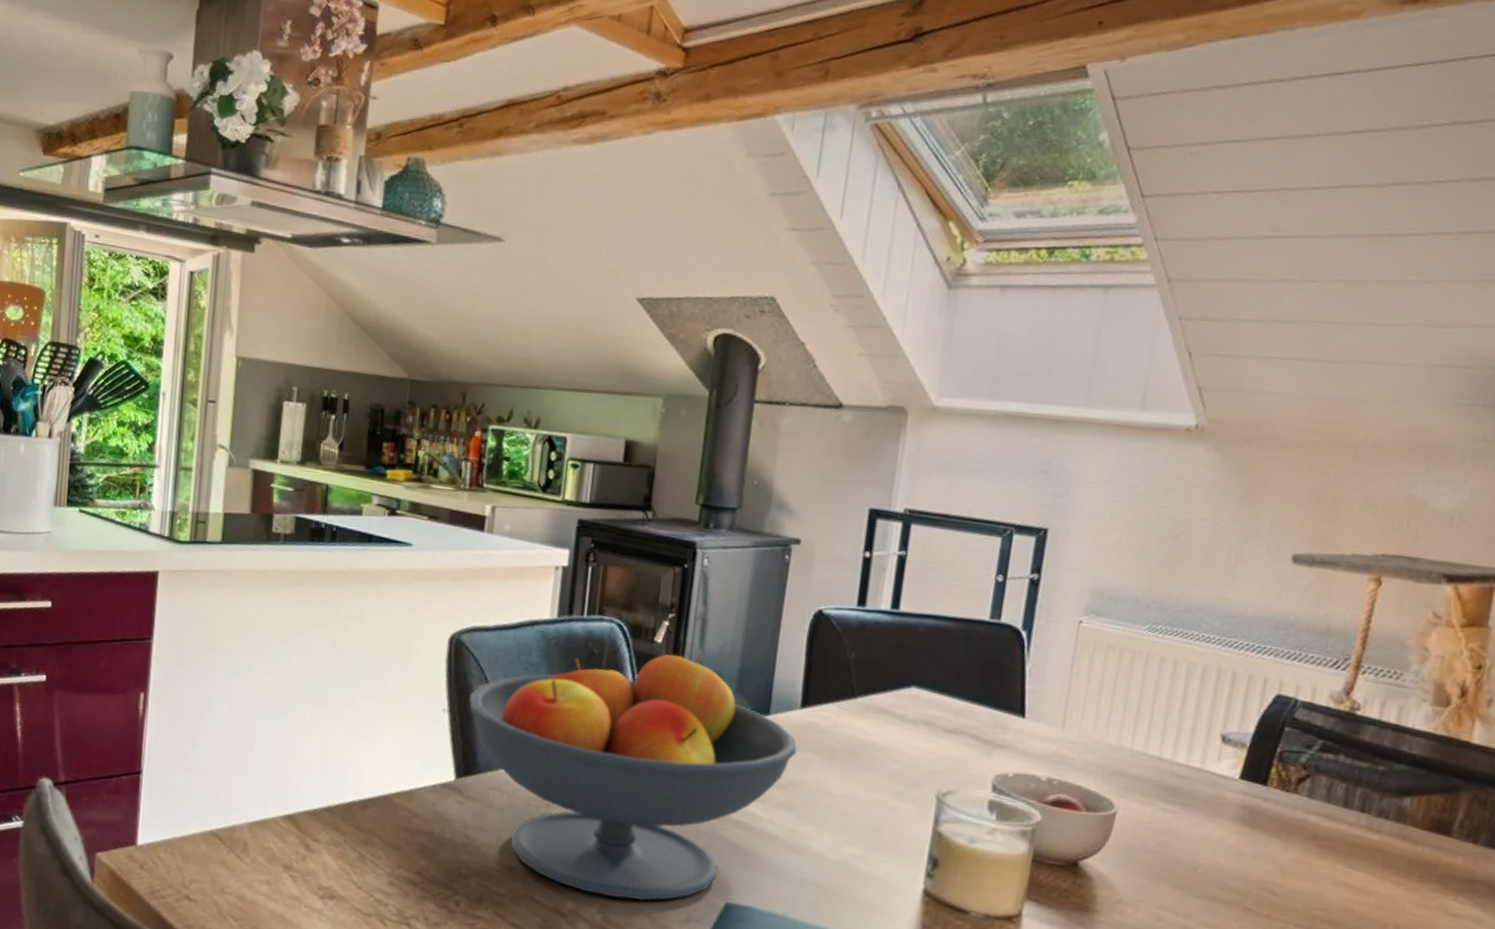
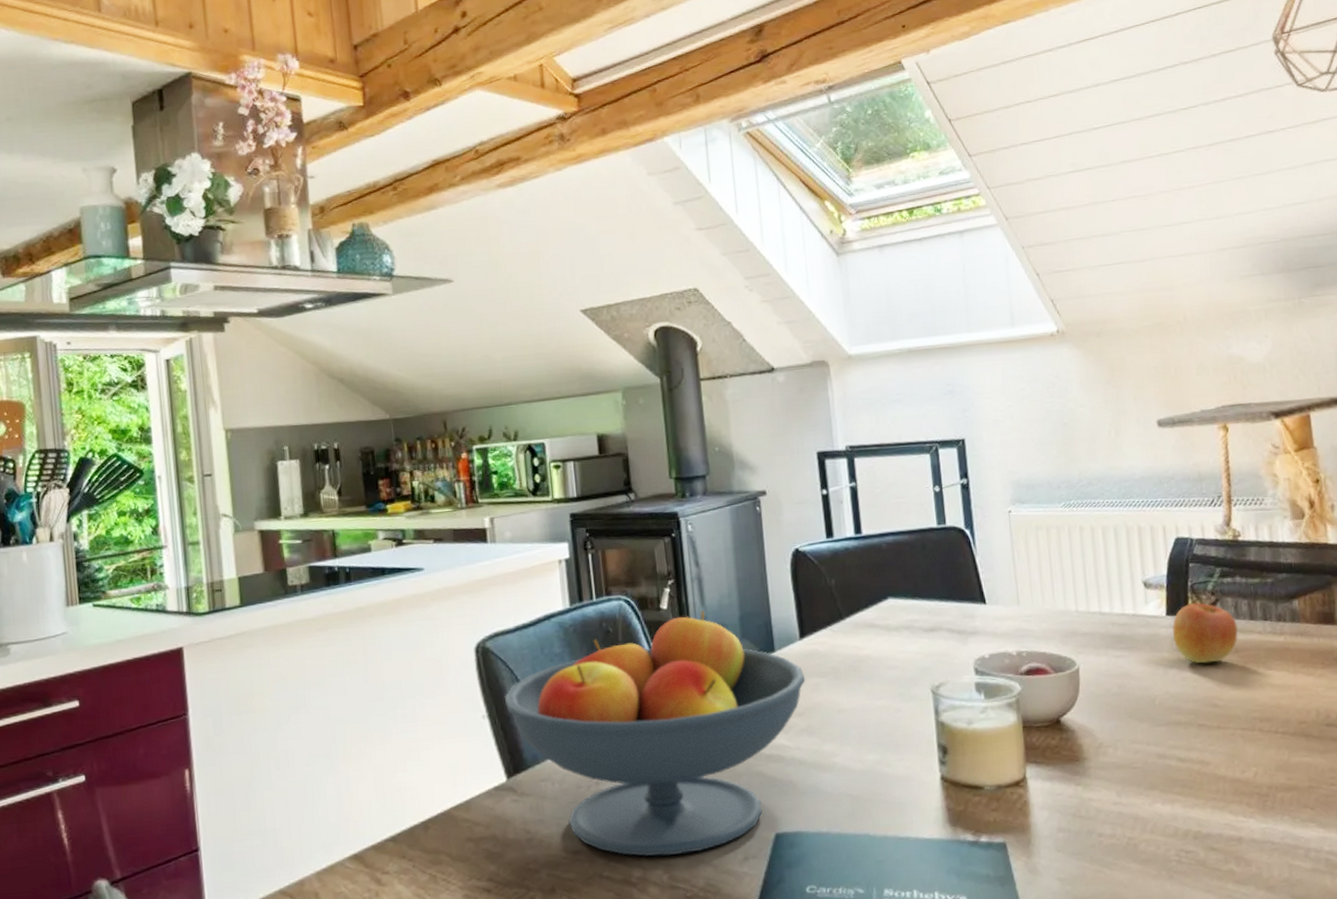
apple: none [1240,772,1326,845] -> present [1172,602,1239,664]

